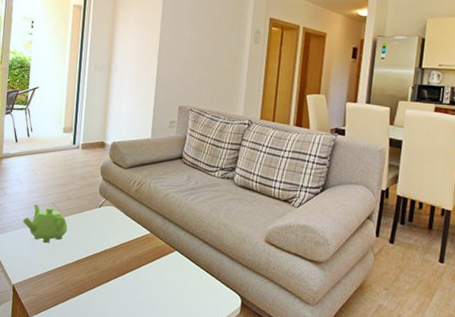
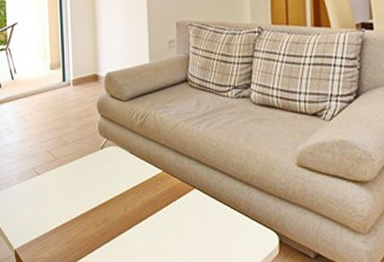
teapot: present [23,204,68,244] -> none [18,154,69,198]

